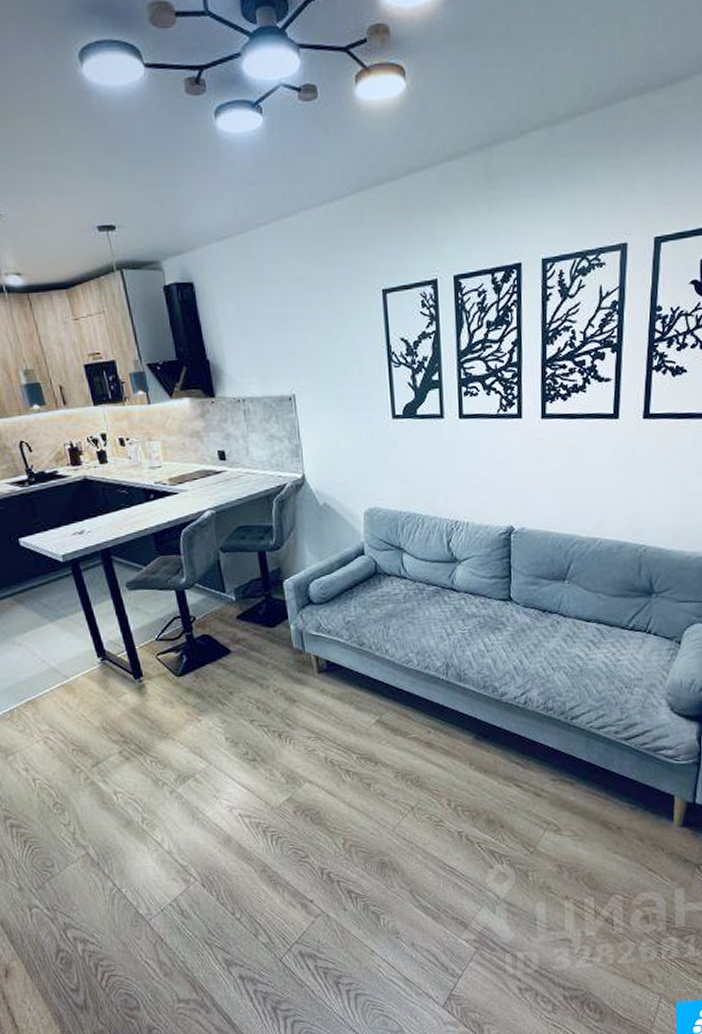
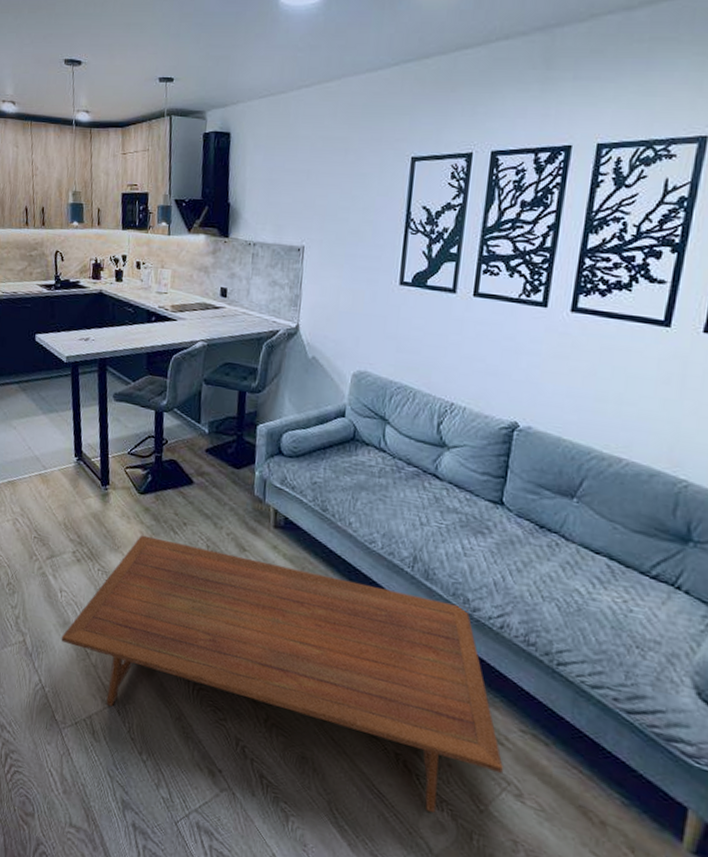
coffee table: none [127,694,543,883] -> present [61,534,503,813]

